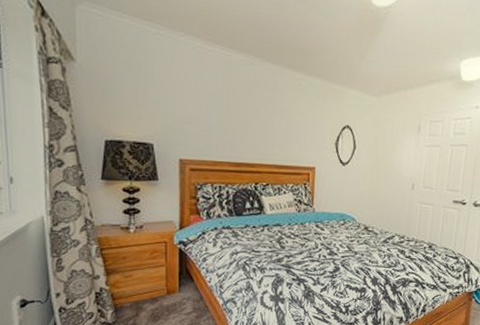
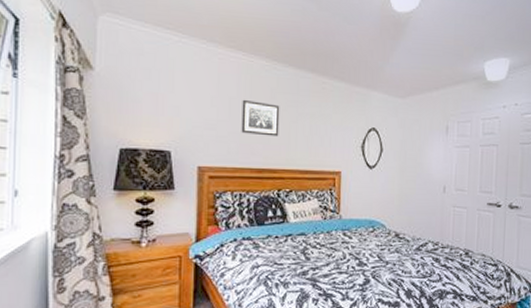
wall art: none [220,94,257,132] -> present [241,99,280,137]

